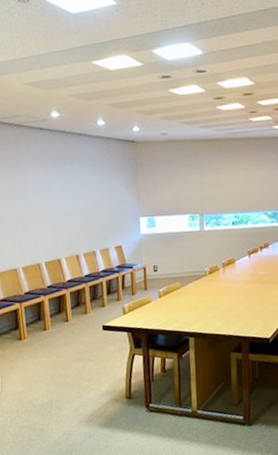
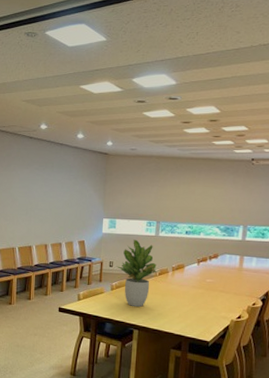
potted plant: none [161,237,211,312] -> present [116,239,161,307]

